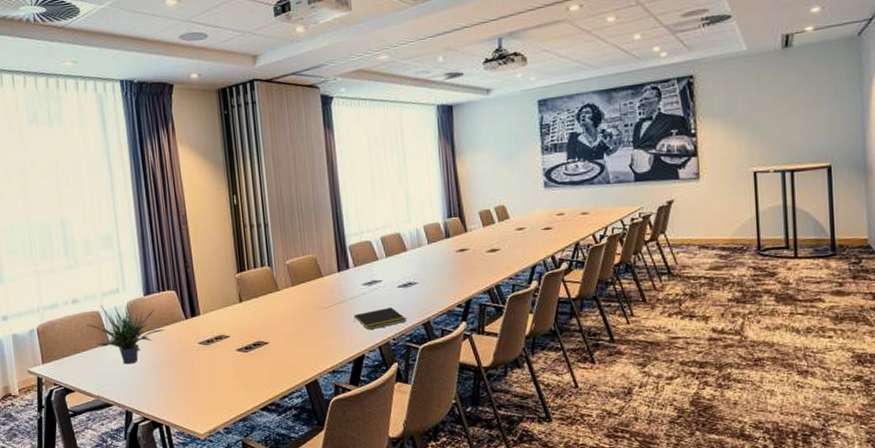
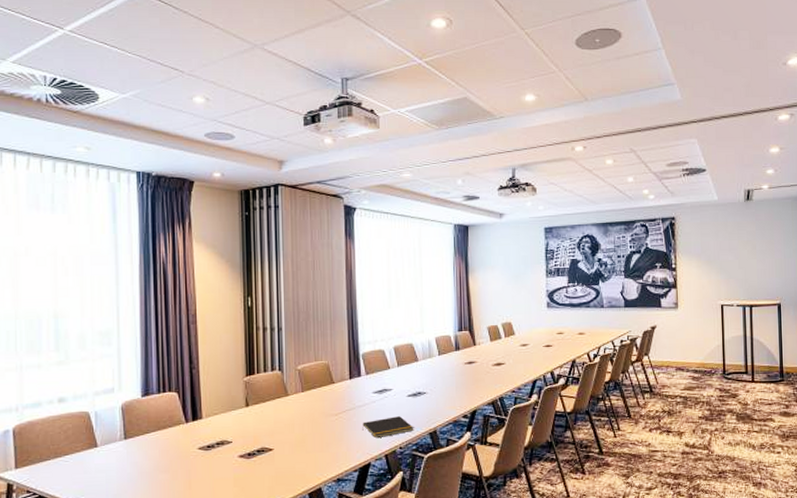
potted plant: present [87,305,165,365] -> none [73,405,162,470]

